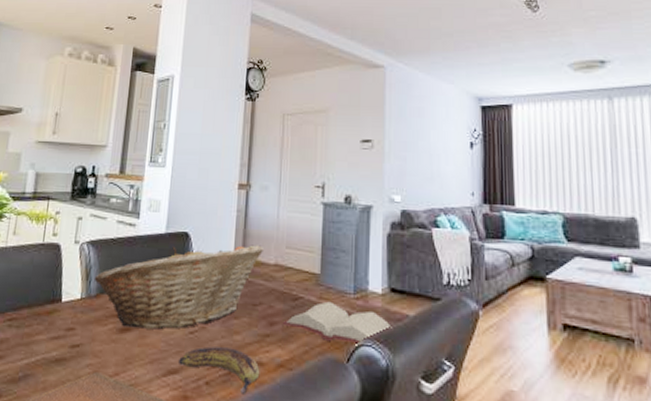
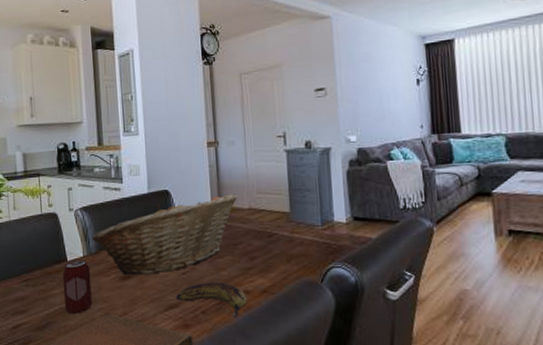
beverage can: none [48,301,86,368] -> present [62,259,93,314]
hardback book: present [282,301,392,346] -> none [261,234,358,268]

